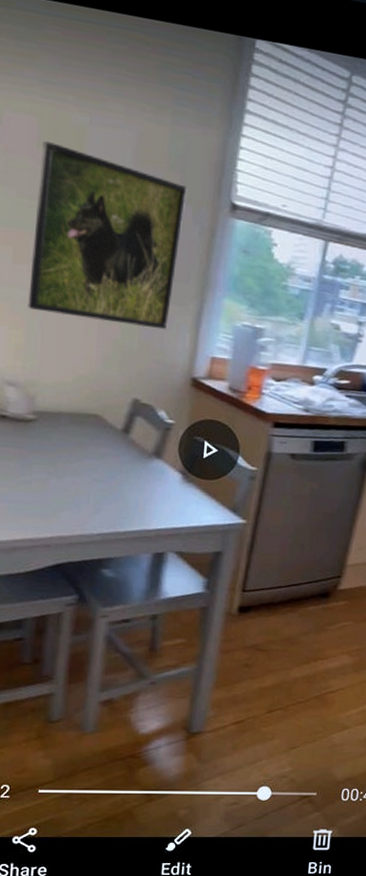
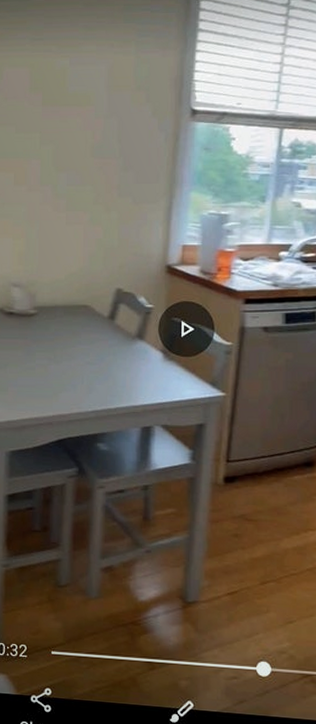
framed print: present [28,140,188,330] -> none [27,84,152,226]

